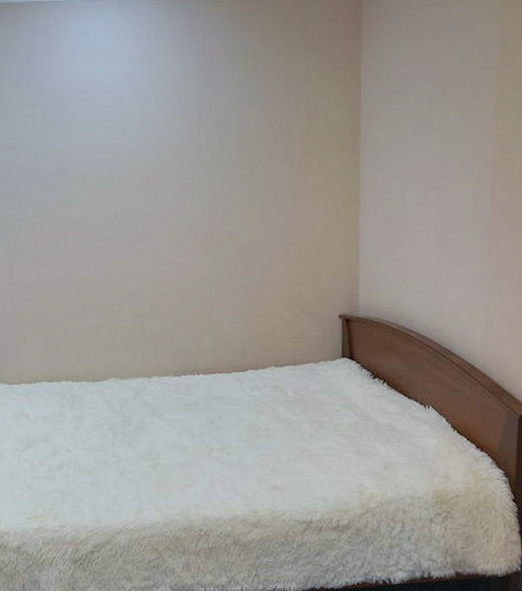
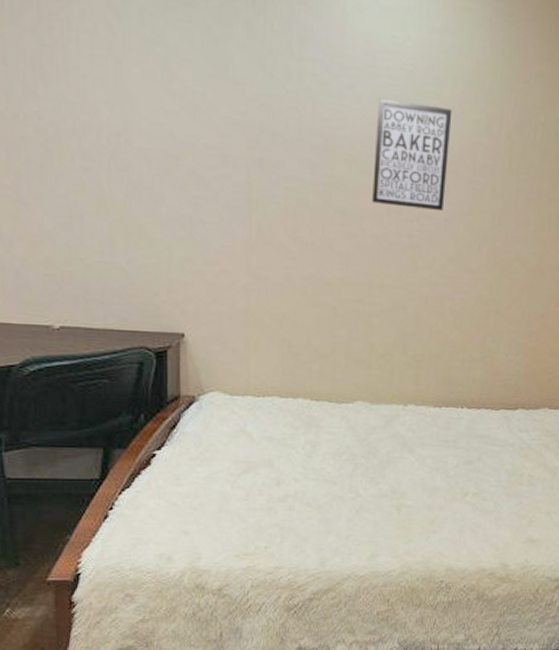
wall art: none [97,122,161,211] -> present [372,98,452,210]

